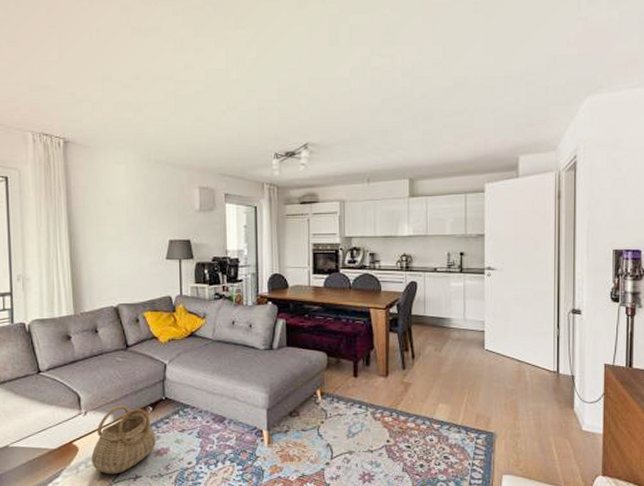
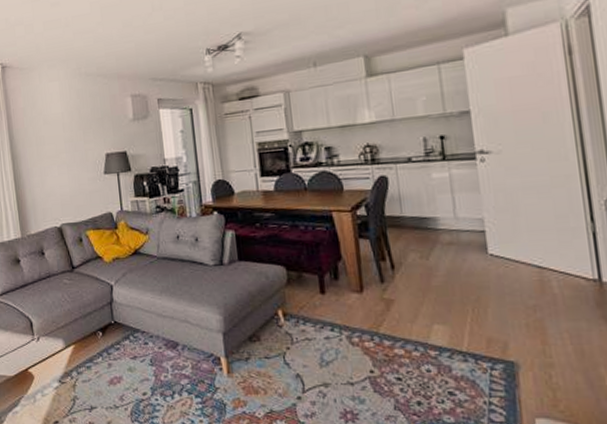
basket: present [91,404,156,474] -> none [46,329,108,404]

